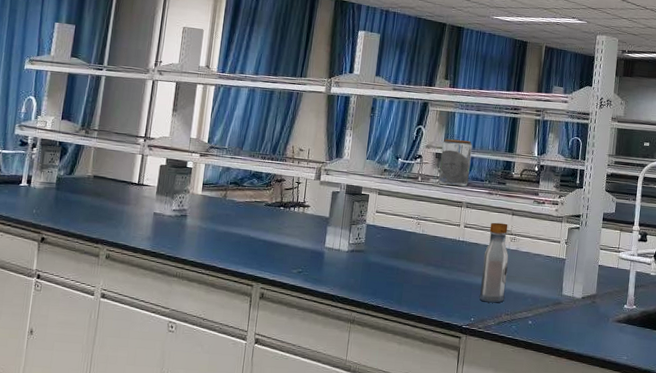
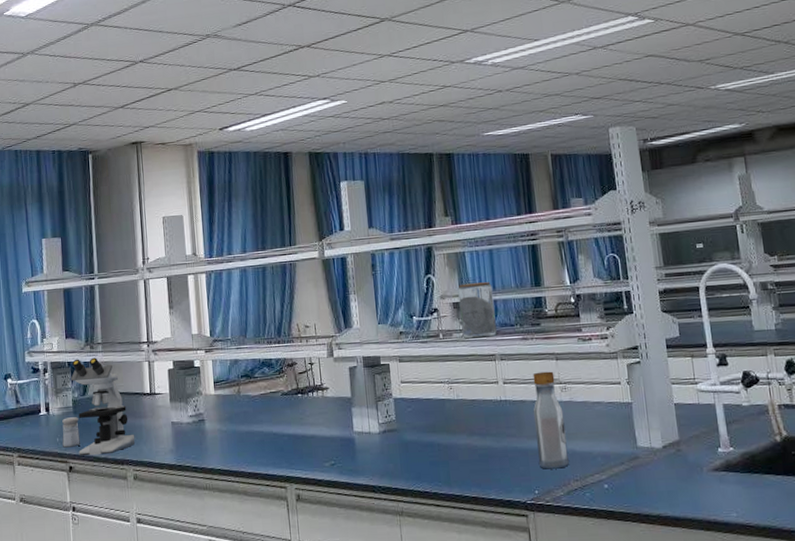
salt shaker: none [37,192,60,221] -> present [62,417,80,449]
microscope: none [53,140,115,233] -> present [70,357,136,456]

